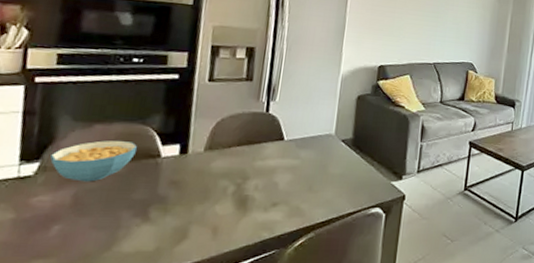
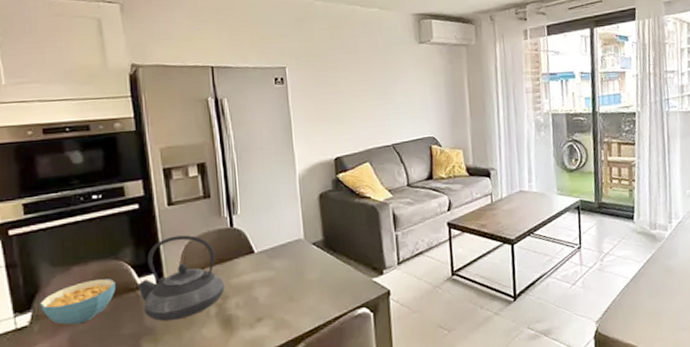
teapot: none [158,111,249,193] -> present [136,235,225,322]

